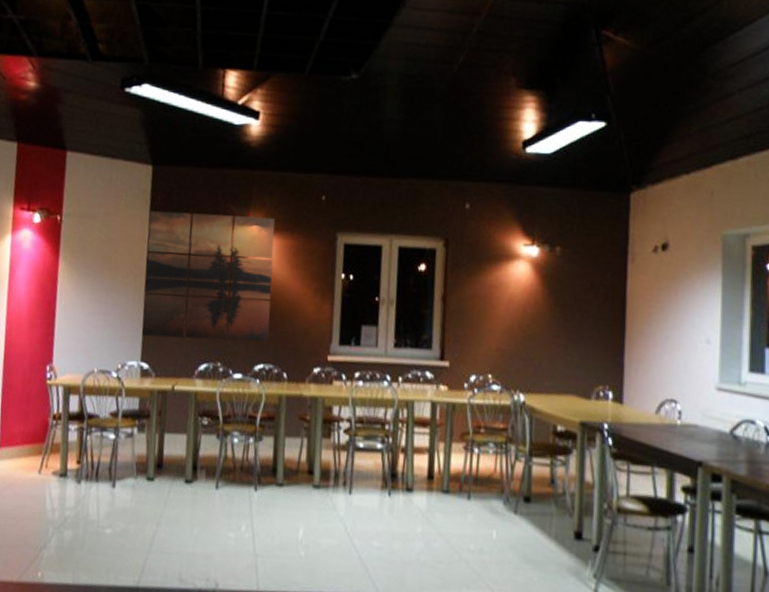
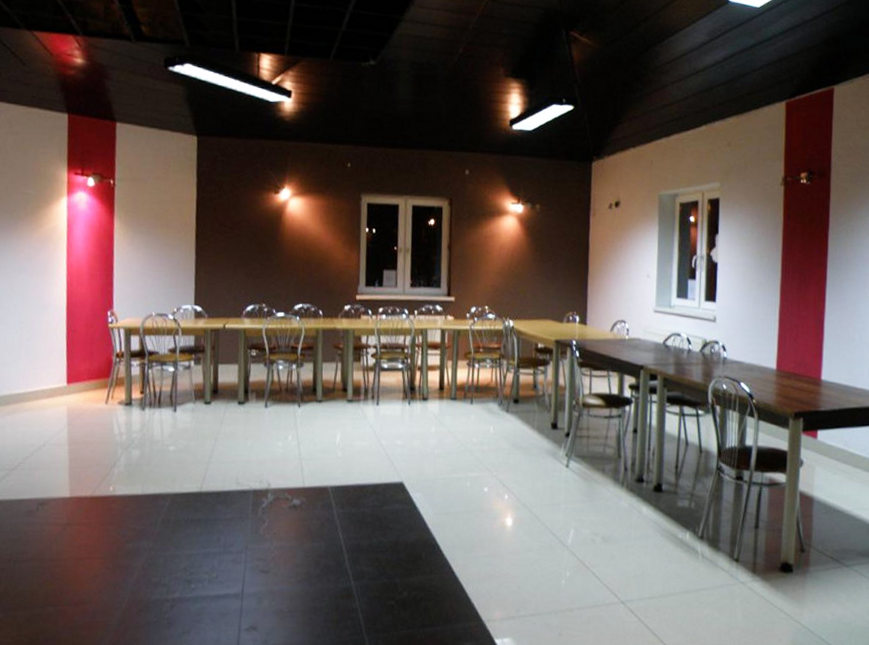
wall art: present [142,210,276,342] -> none [194,175,309,286]

